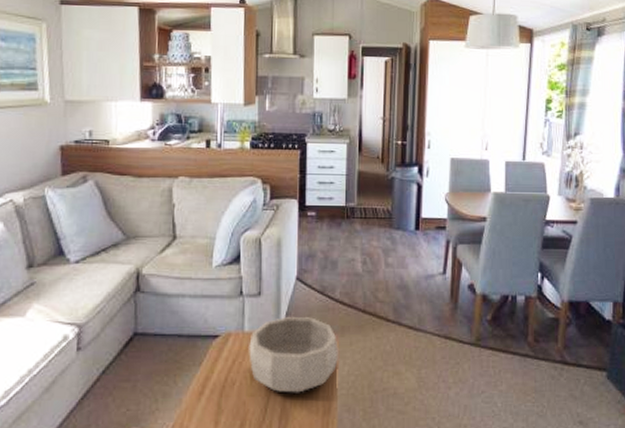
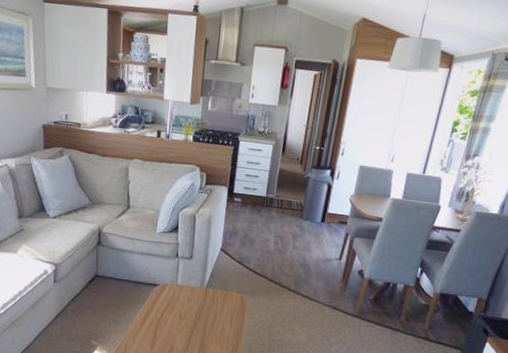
decorative bowl: present [249,316,340,393] -> none [179,277,249,334]

